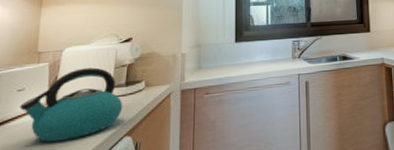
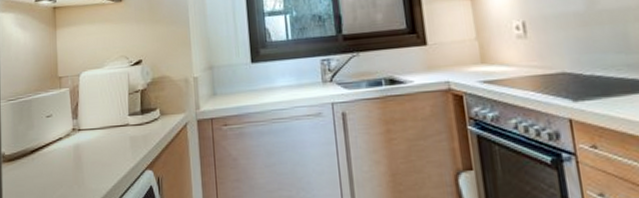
kettle: present [20,67,123,142] -> none [50,93,141,171]

